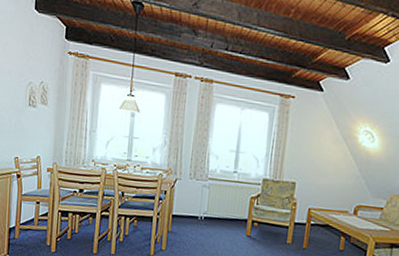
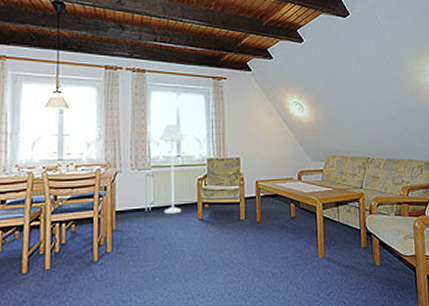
floor lamp: none [215,139,244,227] -> present [159,124,185,215]

